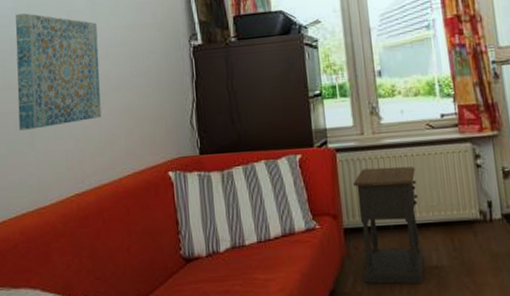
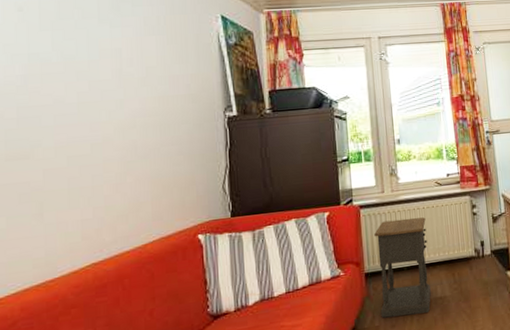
wall art: present [15,13,102,131] -> none [24,81,126,202]

